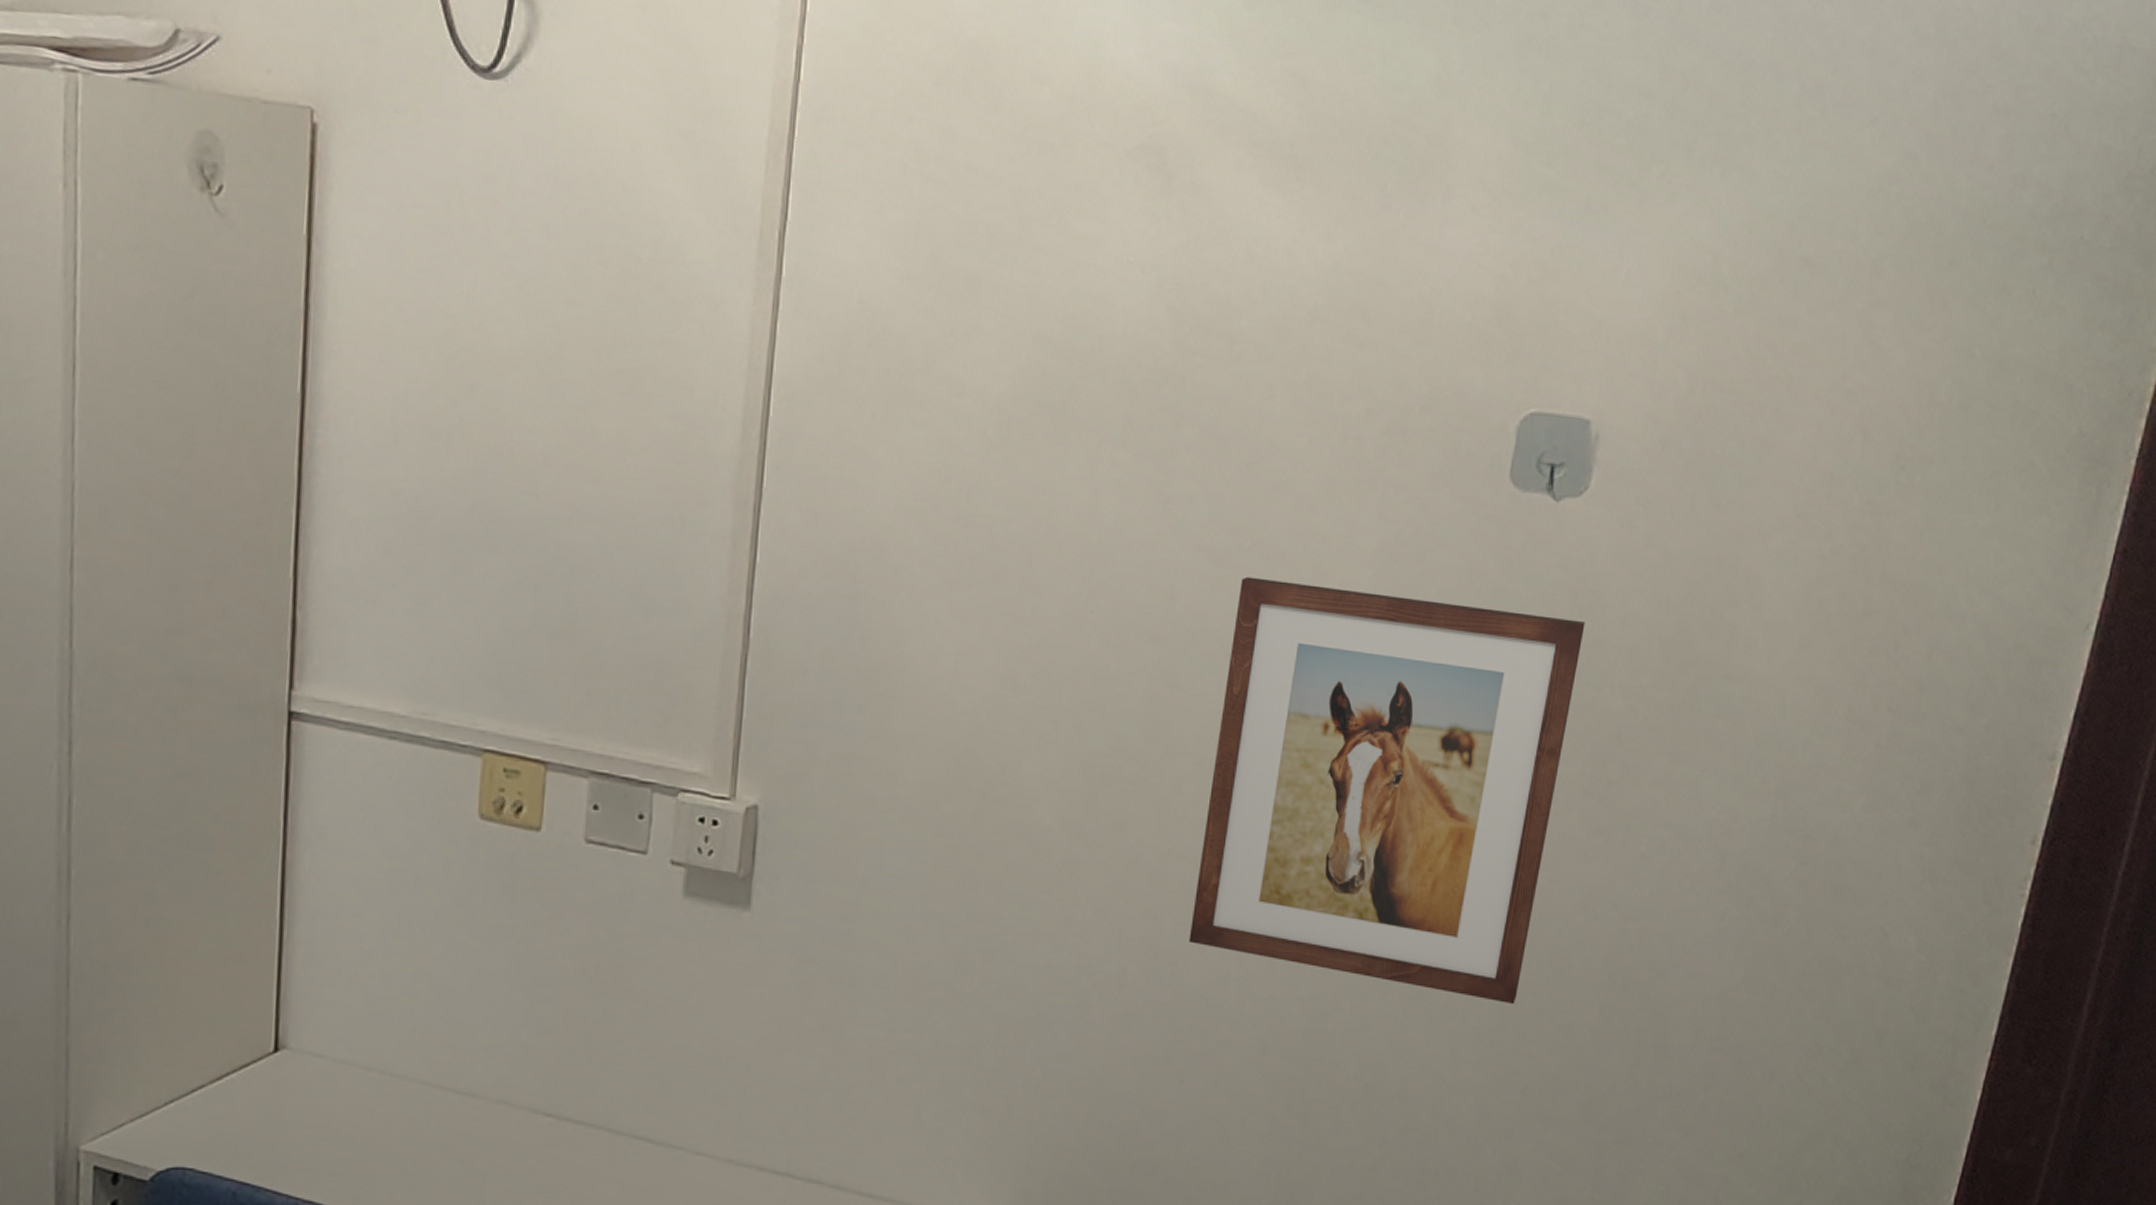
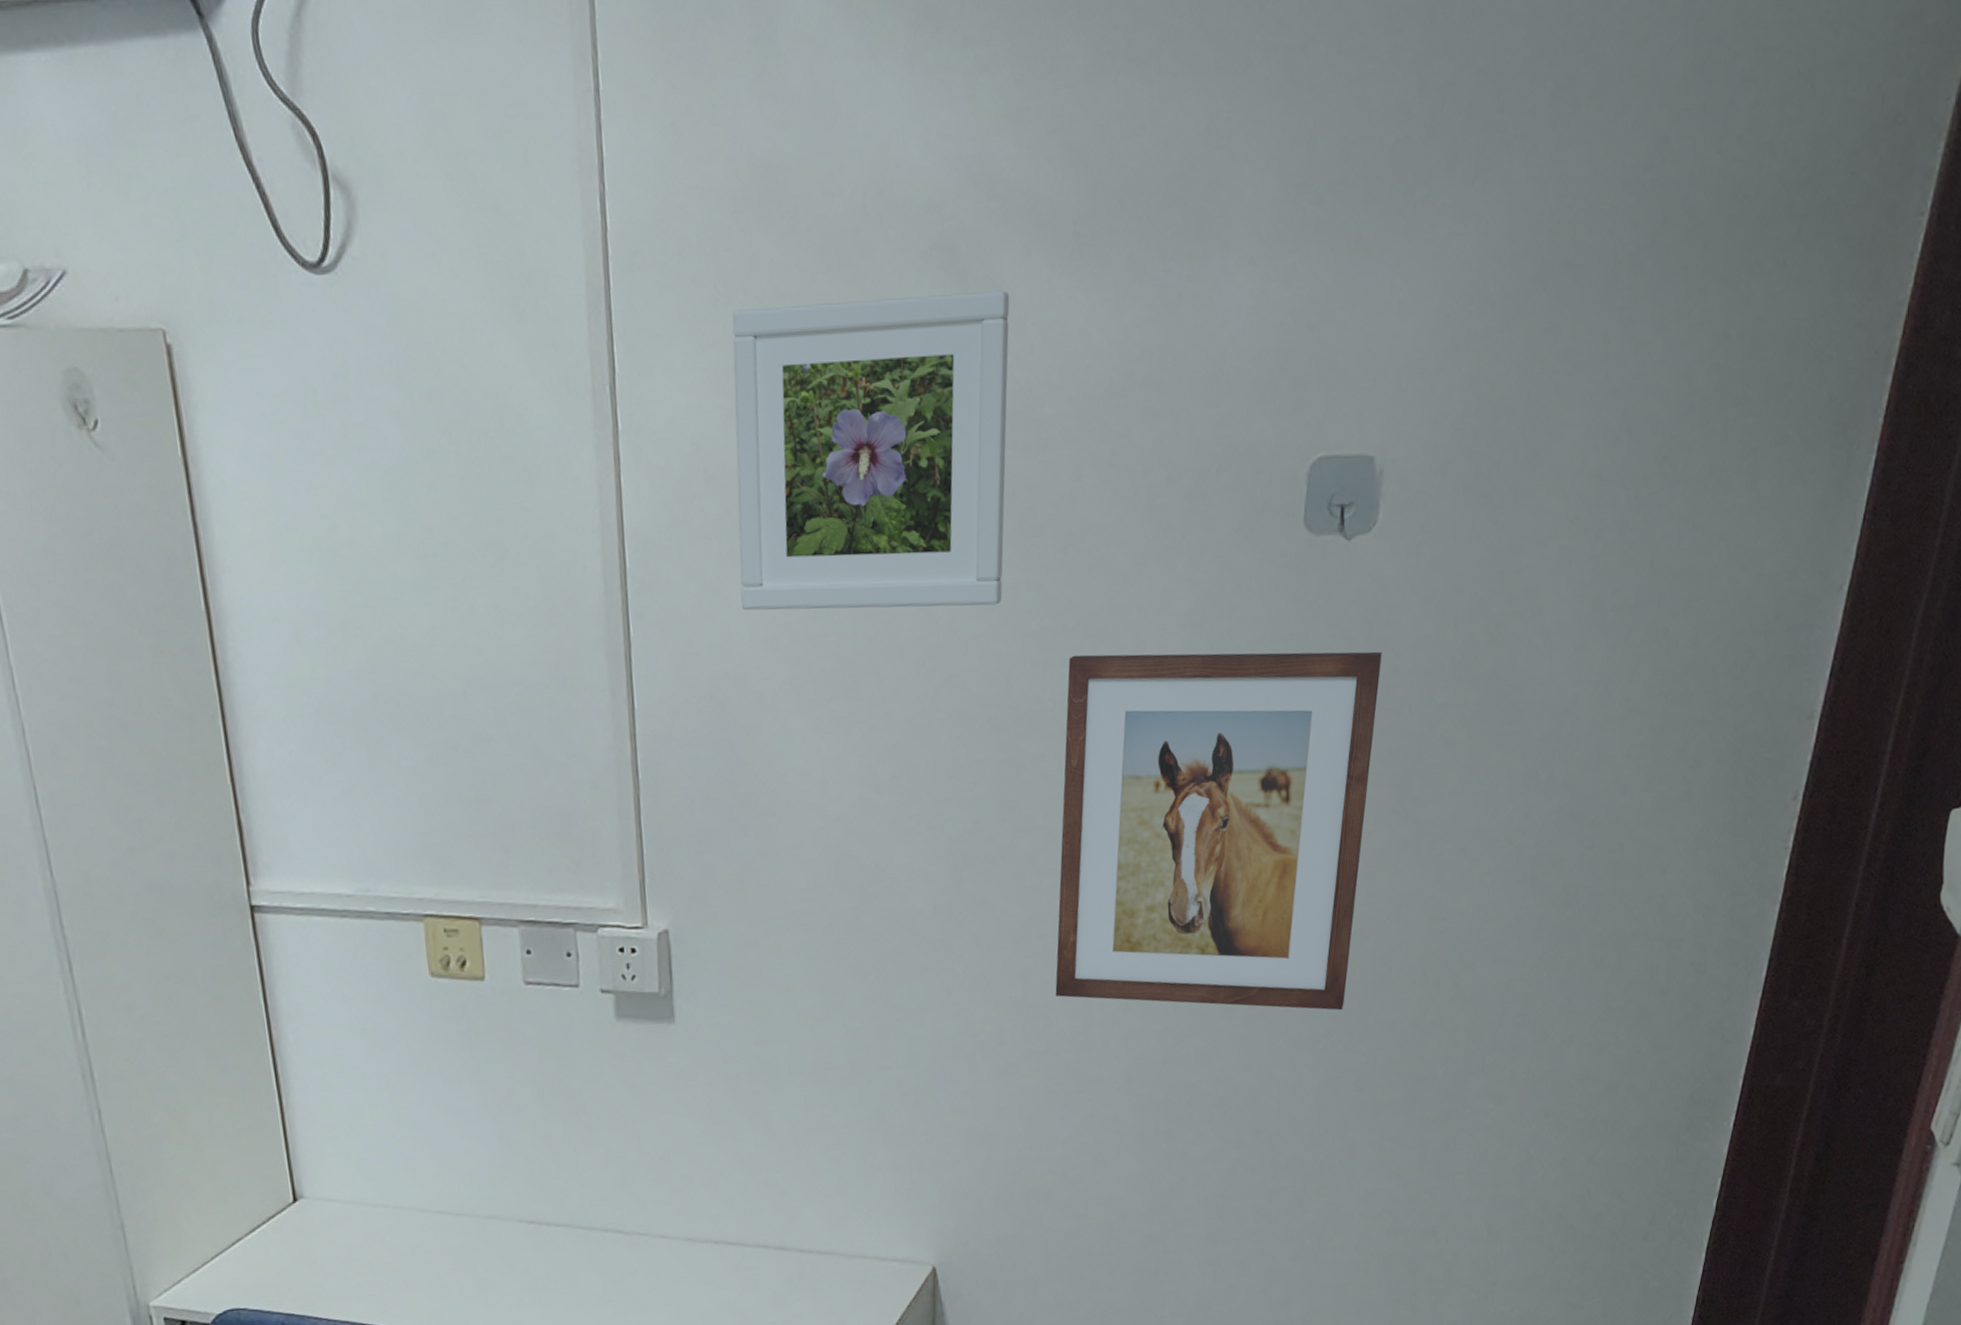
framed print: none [890,177,1216,512] -> present [732,290,1010,611]

